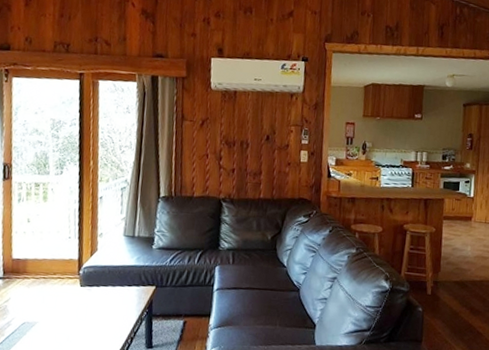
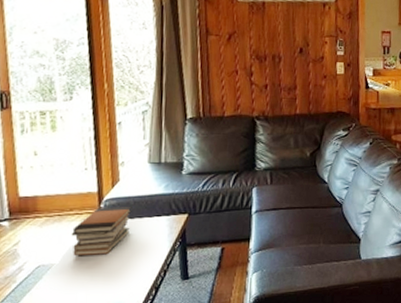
book stack: none [53,274,107,318] -> present [71,206,132,256]

